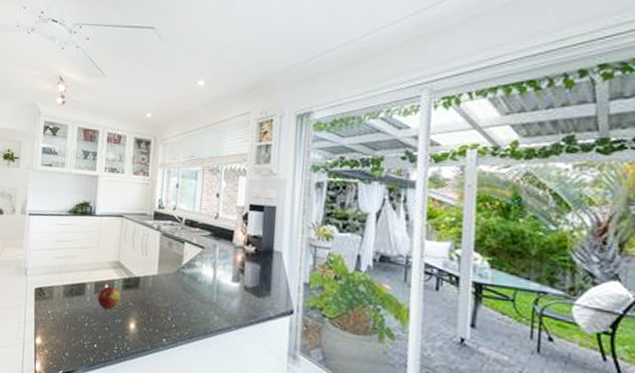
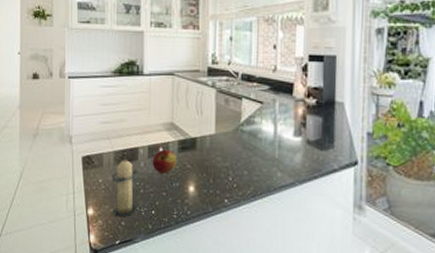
candle: none [58,292,84,349] -> present [111,158,138,218]

